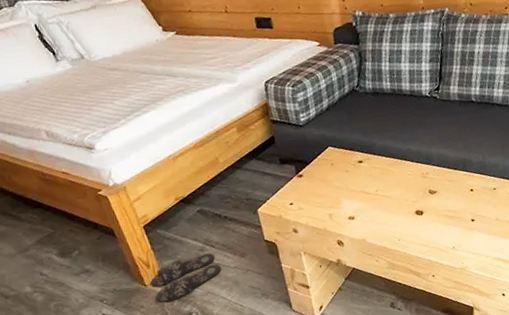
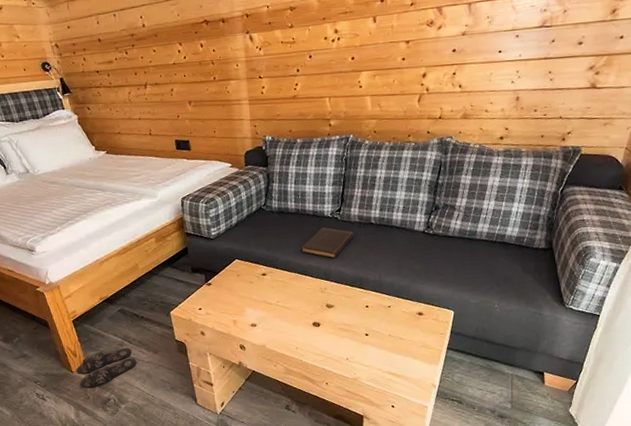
hardcover book: none [399,107,455,141] -> present [301,227,354,259]

